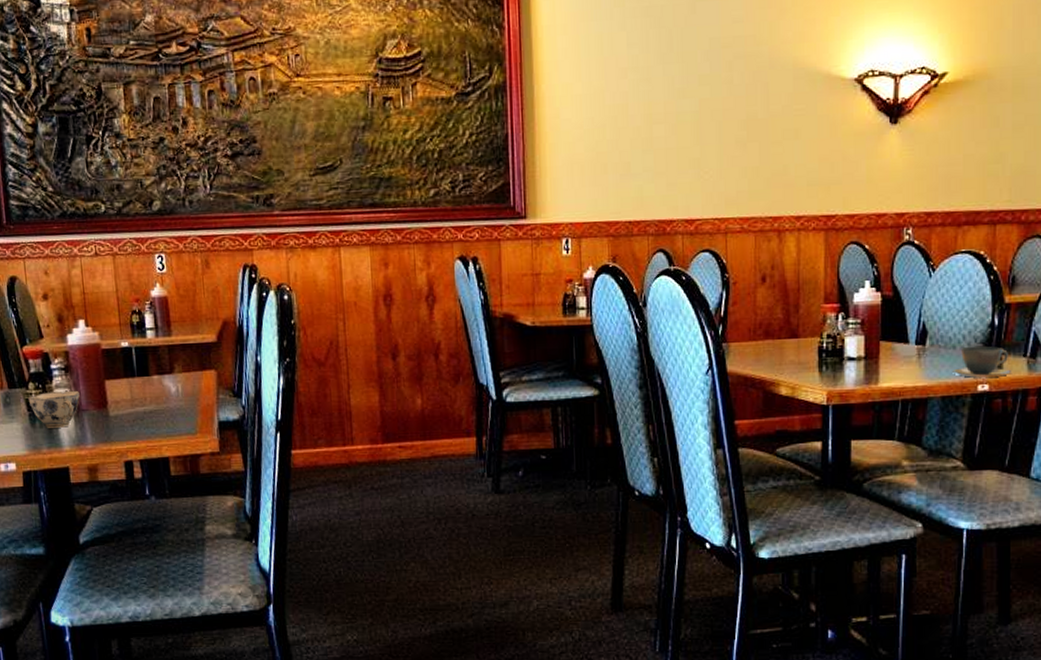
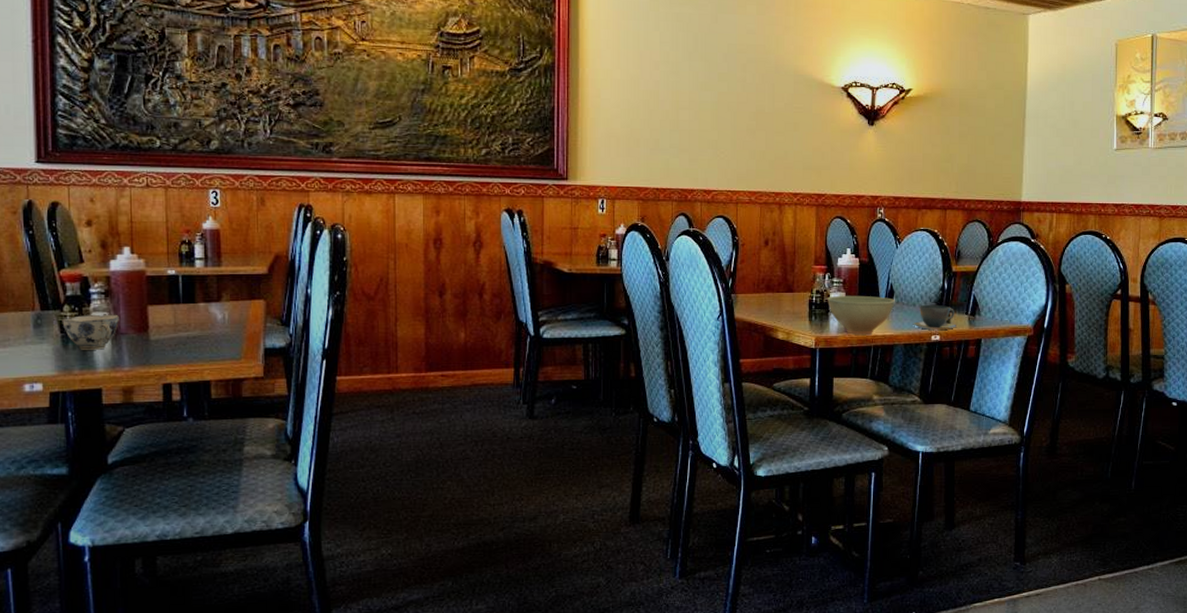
bowl: none [841,338,930,387] -> present [827,295,896,335]

